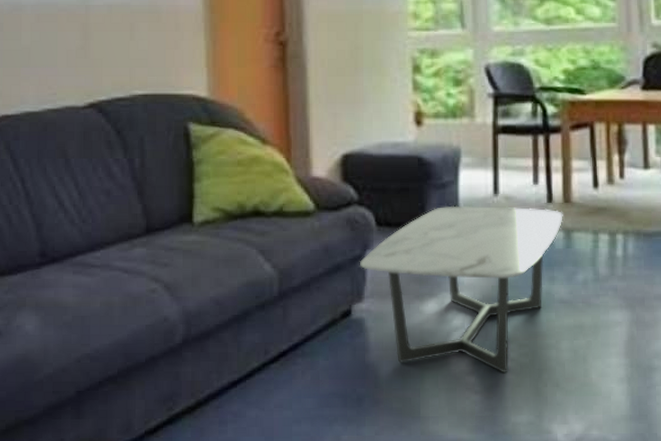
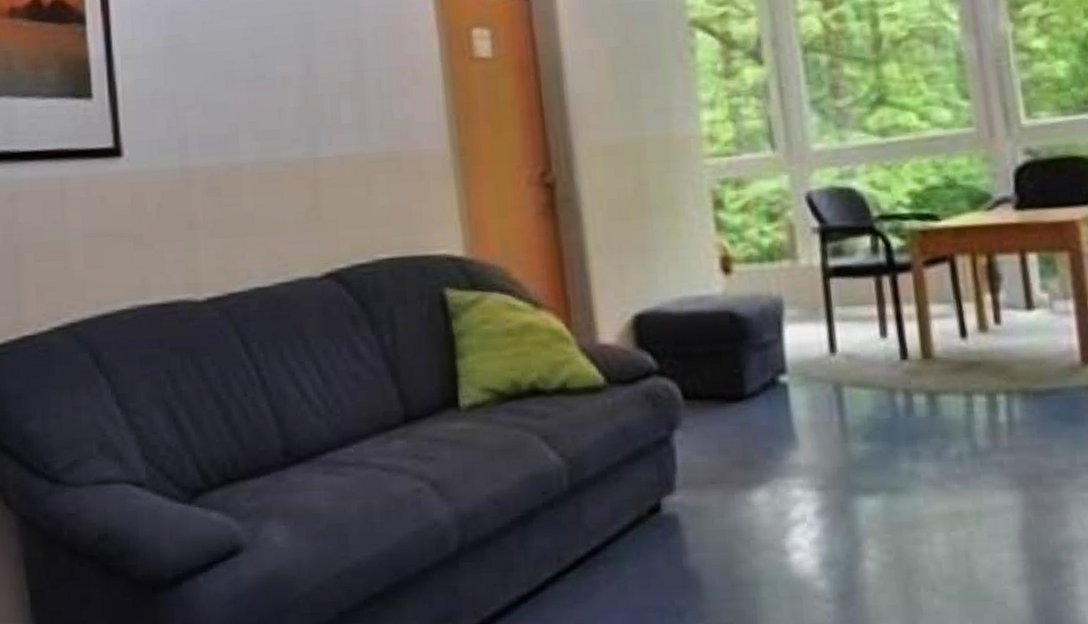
coffee table: present [360,205,563,374] -> none [667,367,924,576]

